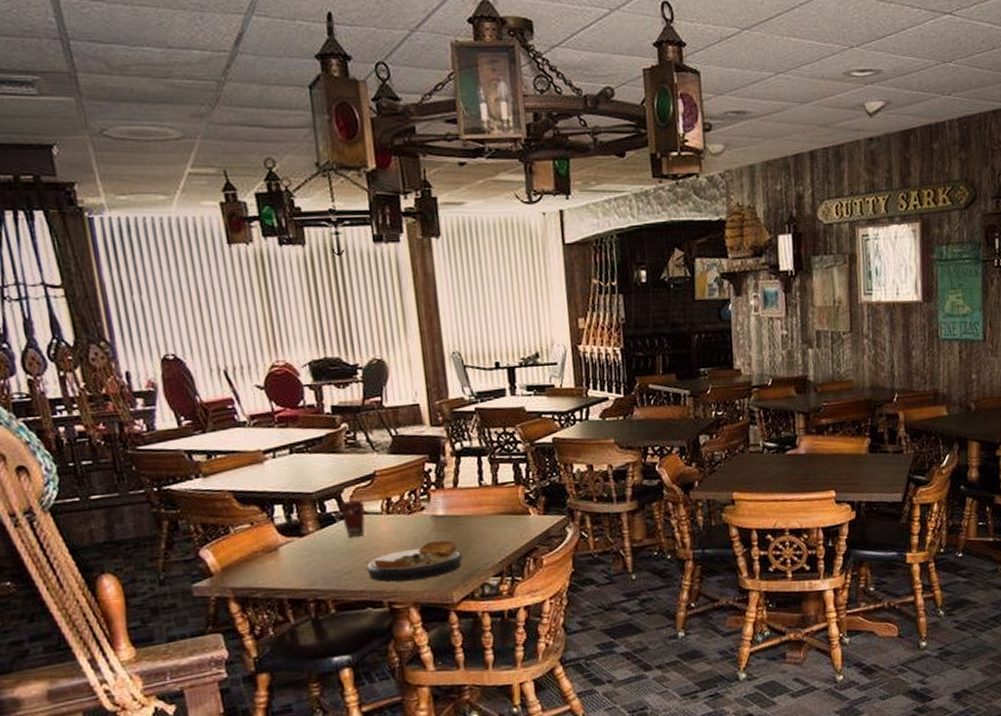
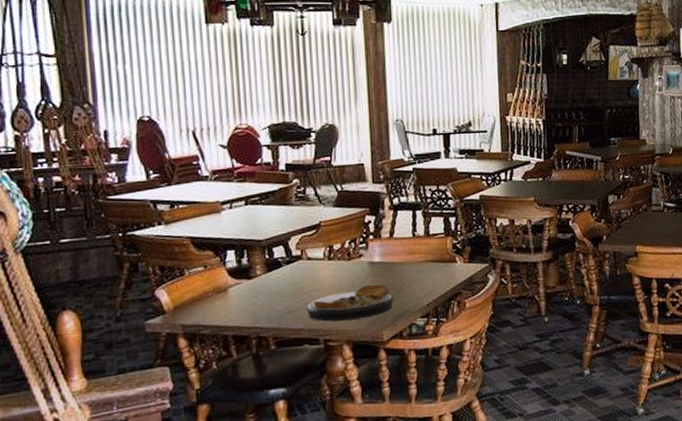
coffee cup: present [339,501,366,537] -> none [286,248,310,280]

